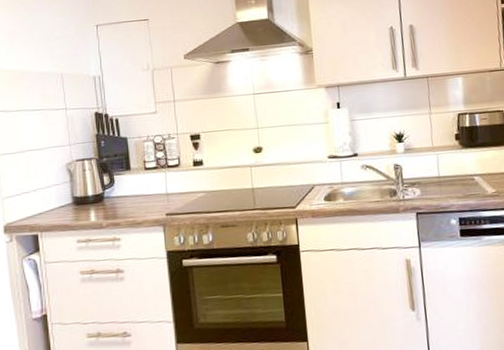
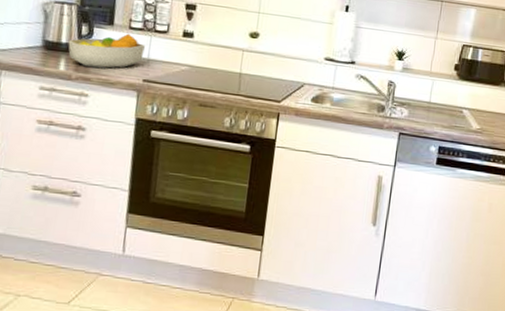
fruit bowl: none [94,174,162,212] -> present [68,33,145,69]

